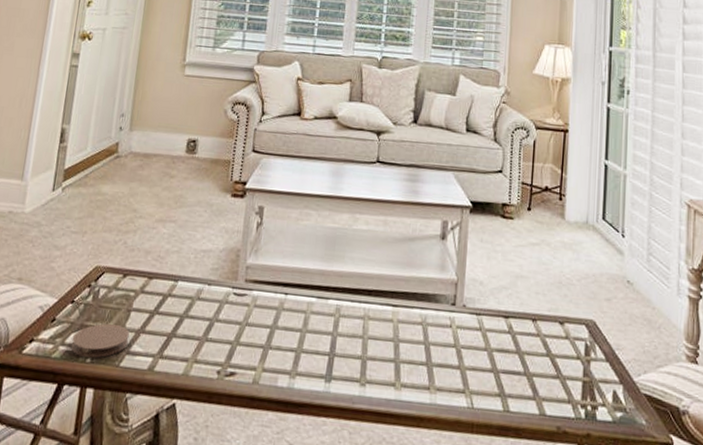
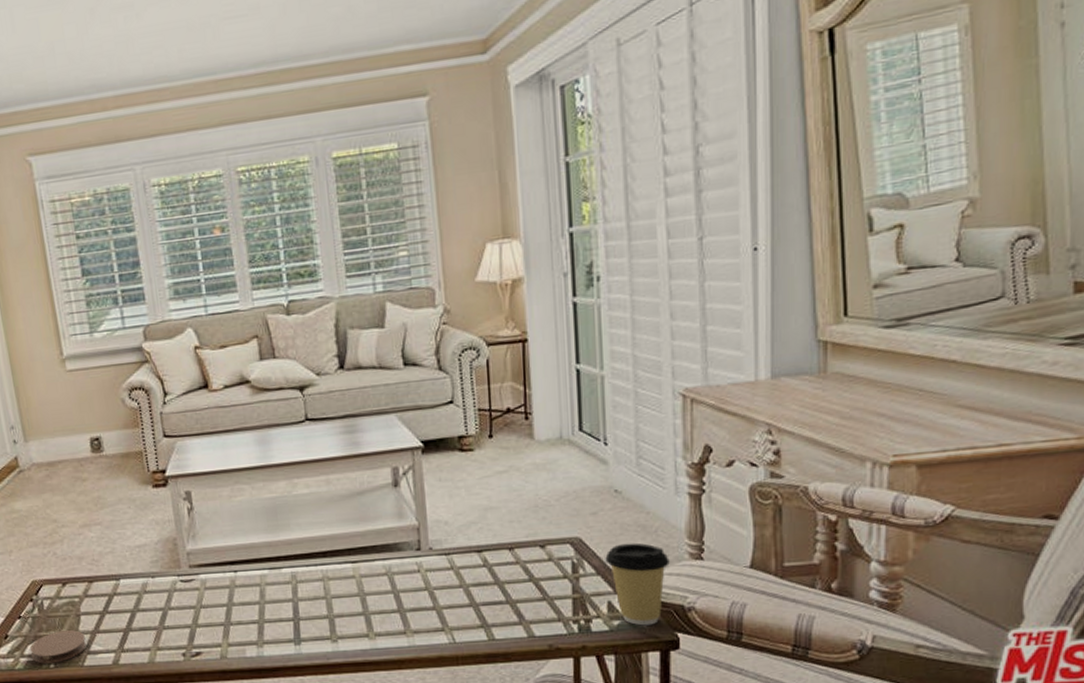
coffee cup: none [614,334,669,423] -> present [605,542,670,626]

